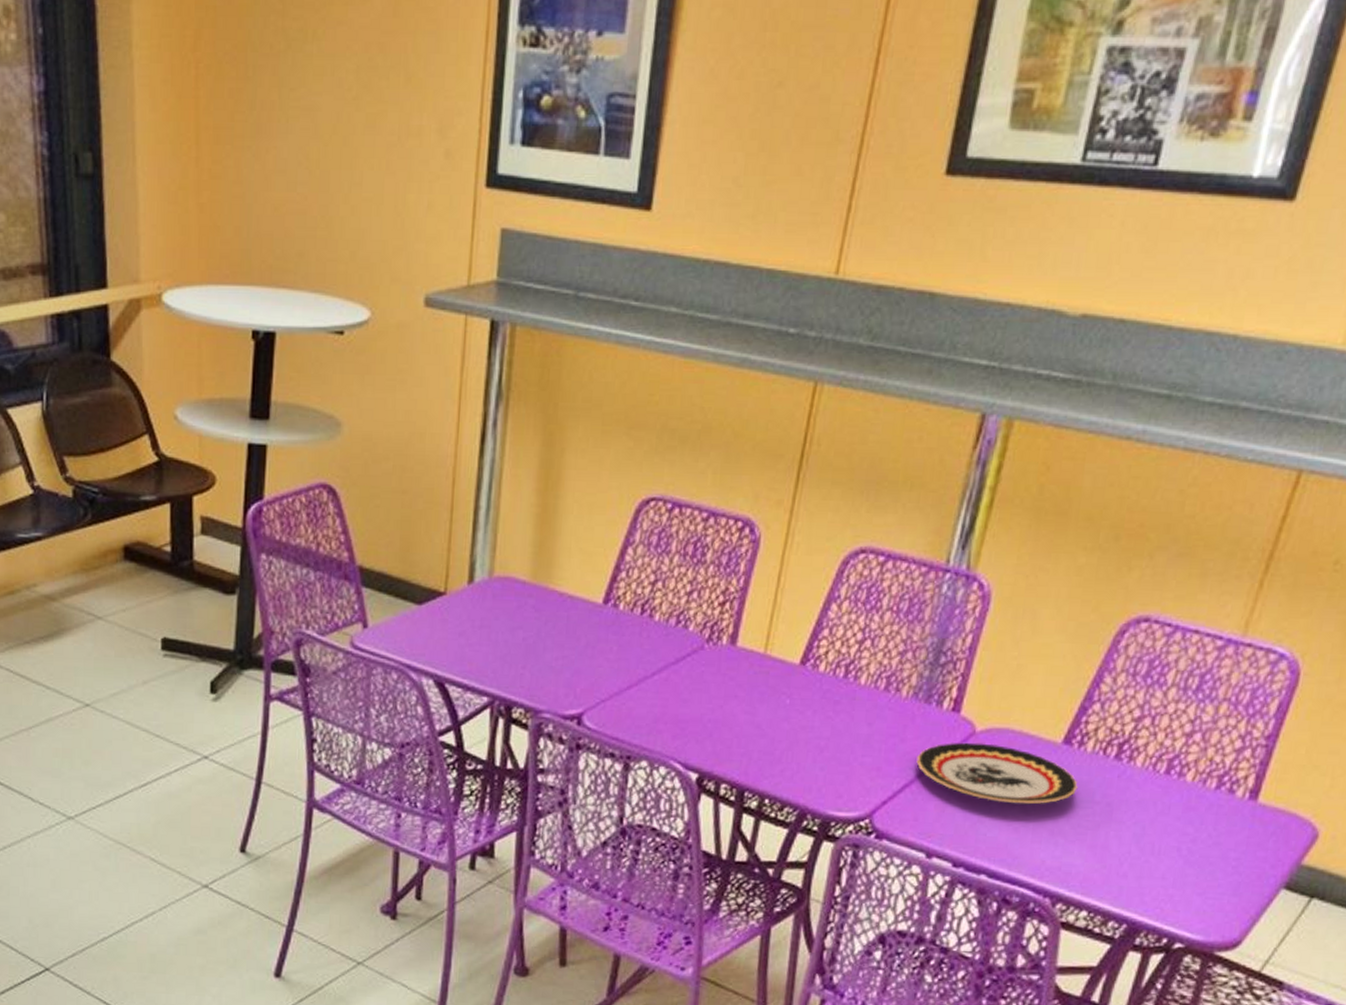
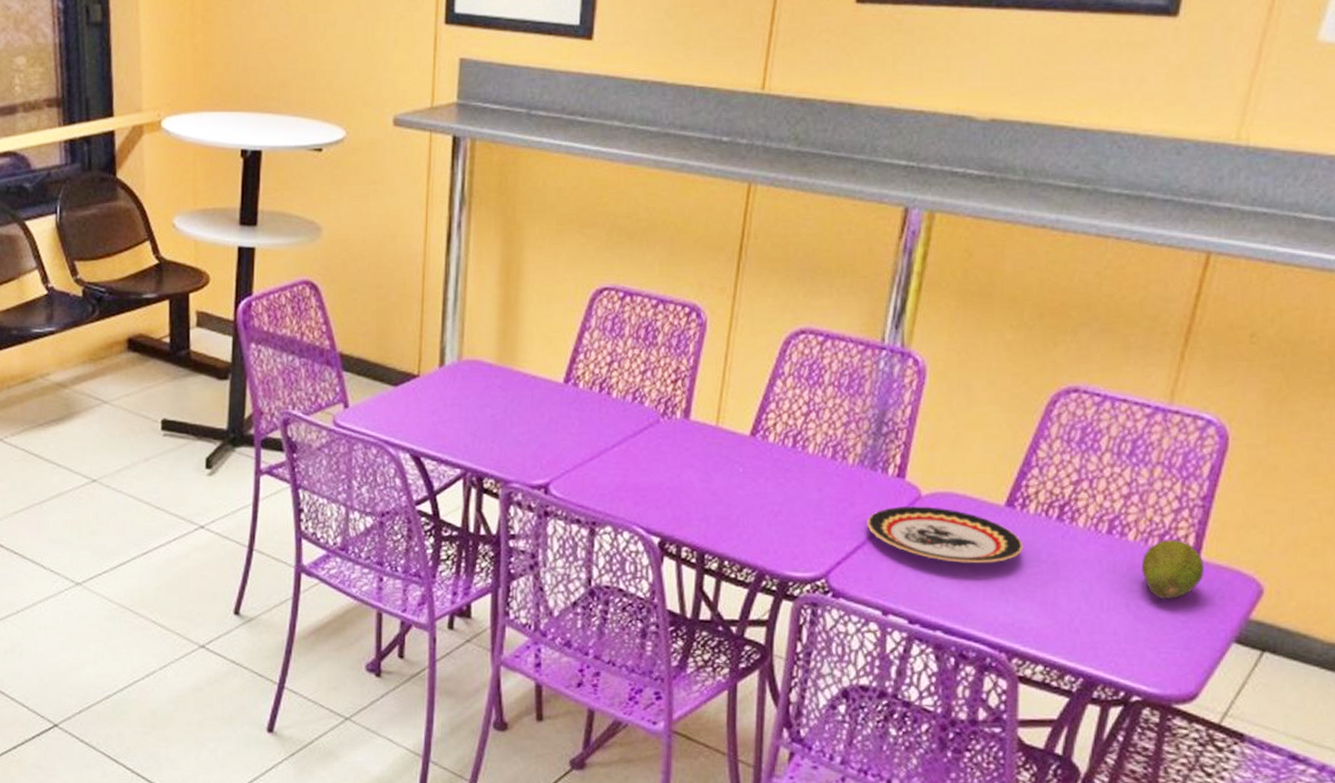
fruit: none [1197,780,1262,844] -> present [1142,539,1205,600]

